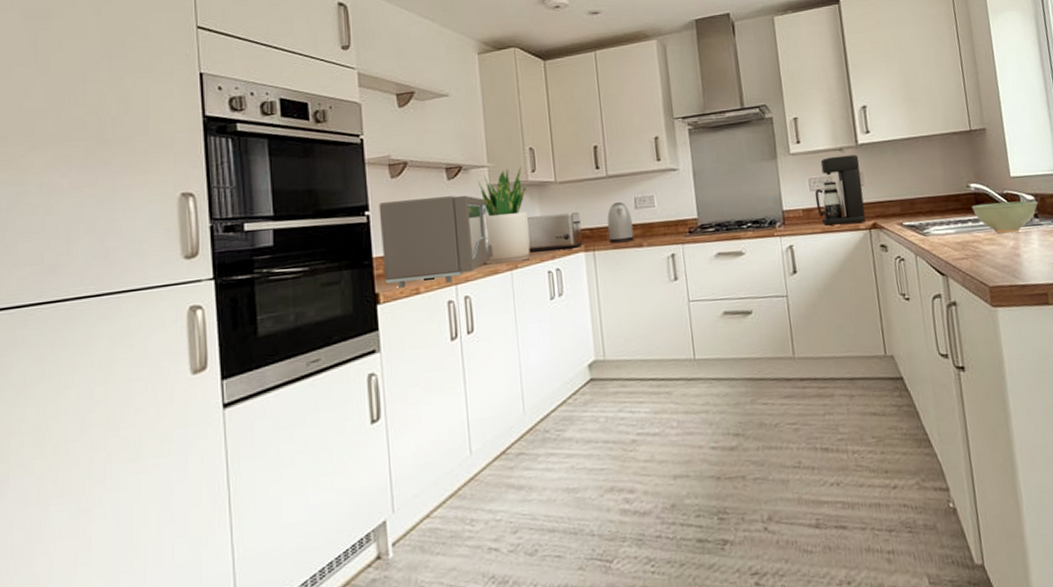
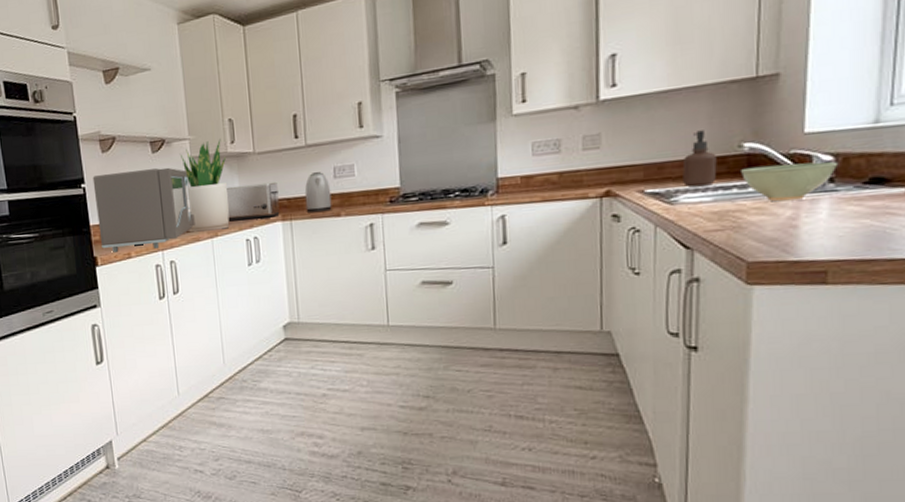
coffee maker: present [814,154,866,226] -> none [537,112,598,194]
soap dispenser: none [928,172,955,221] -> present [682,130,717,187]

